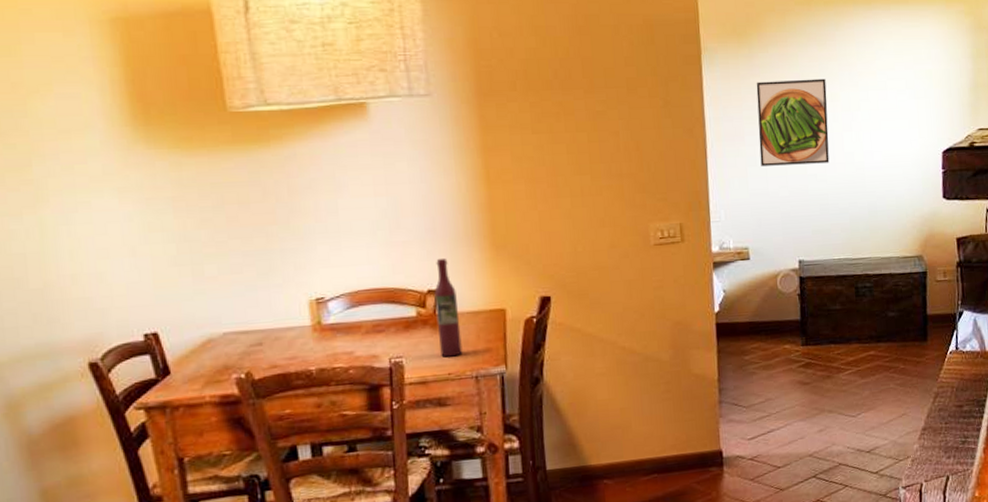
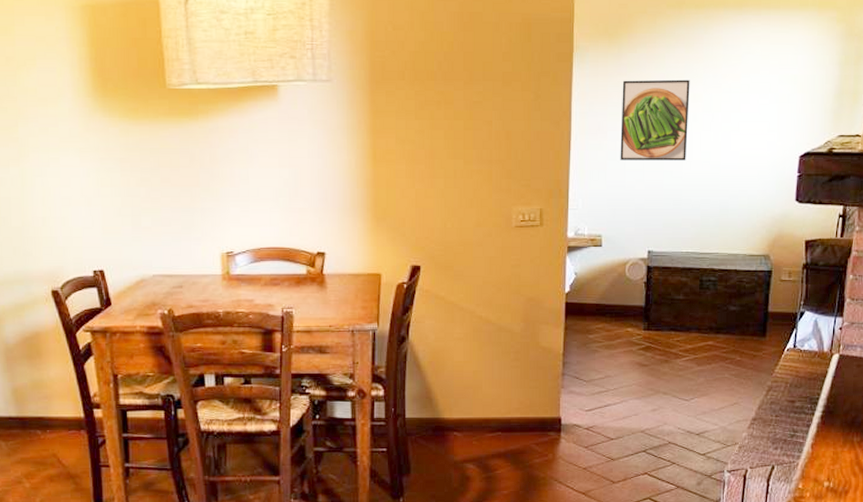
wine bottle: present [434,258,463,357] -> none [322,225,342,311]

